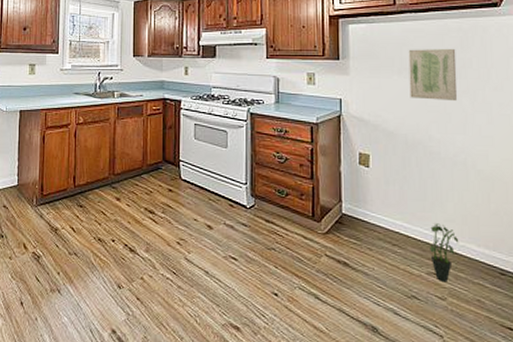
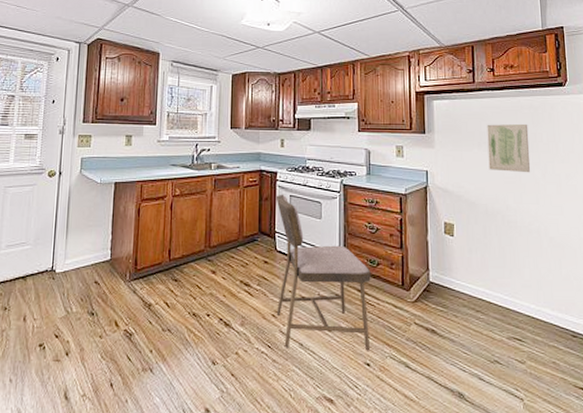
dining chair: none [180,122,279,281] -> present [276,194,371,351]
potted plant: present [430,223,459,283] -> none [509,289,536,347]

